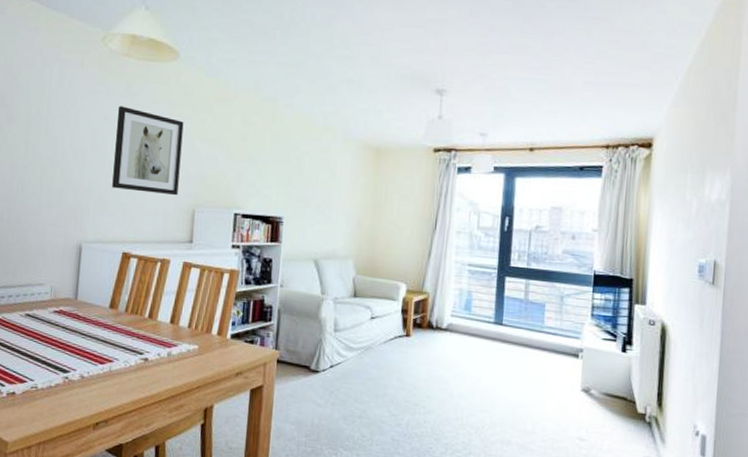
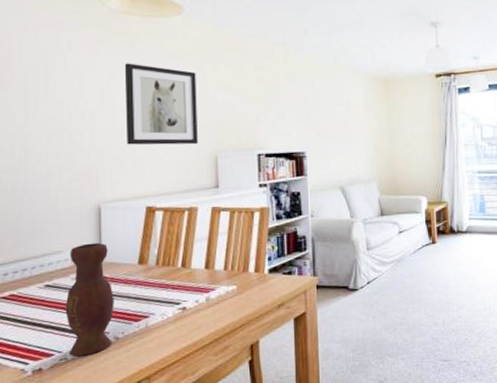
vase: none [39,280,84,388] -> present [65,242,114,357]

